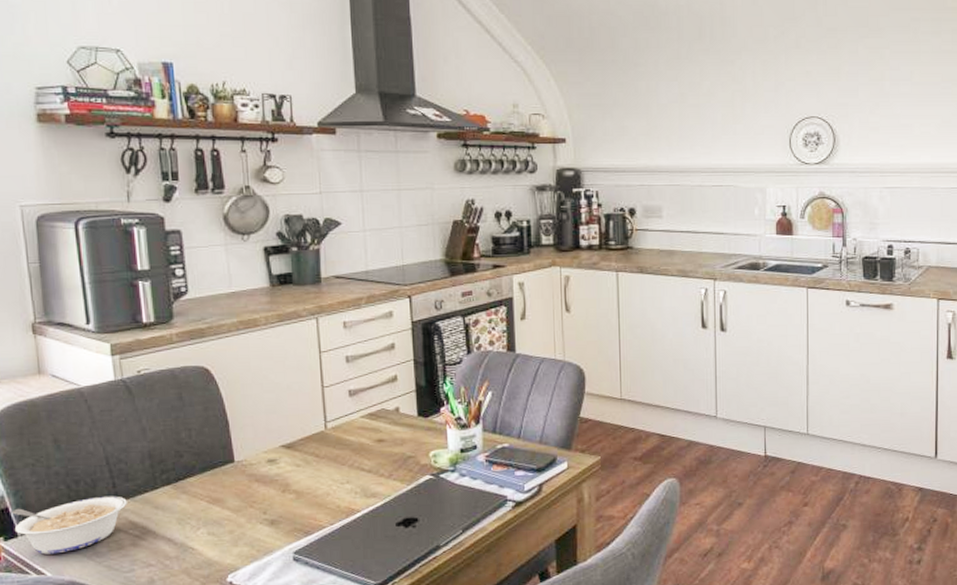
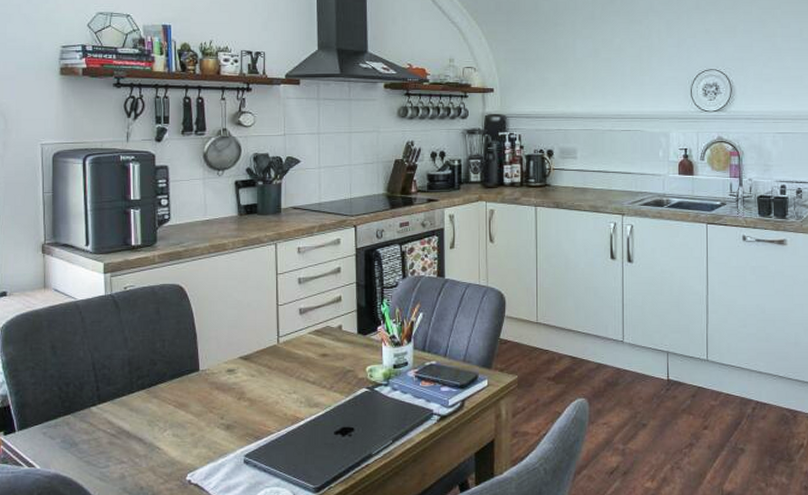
legume: present [11,496,127,555] -> none [12,398,108,449]

